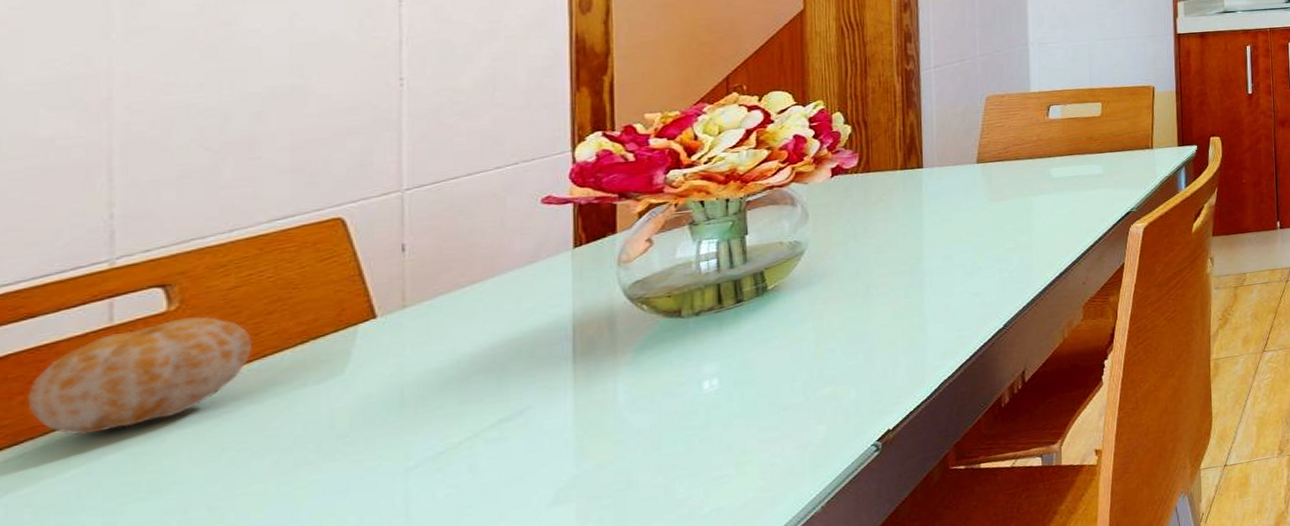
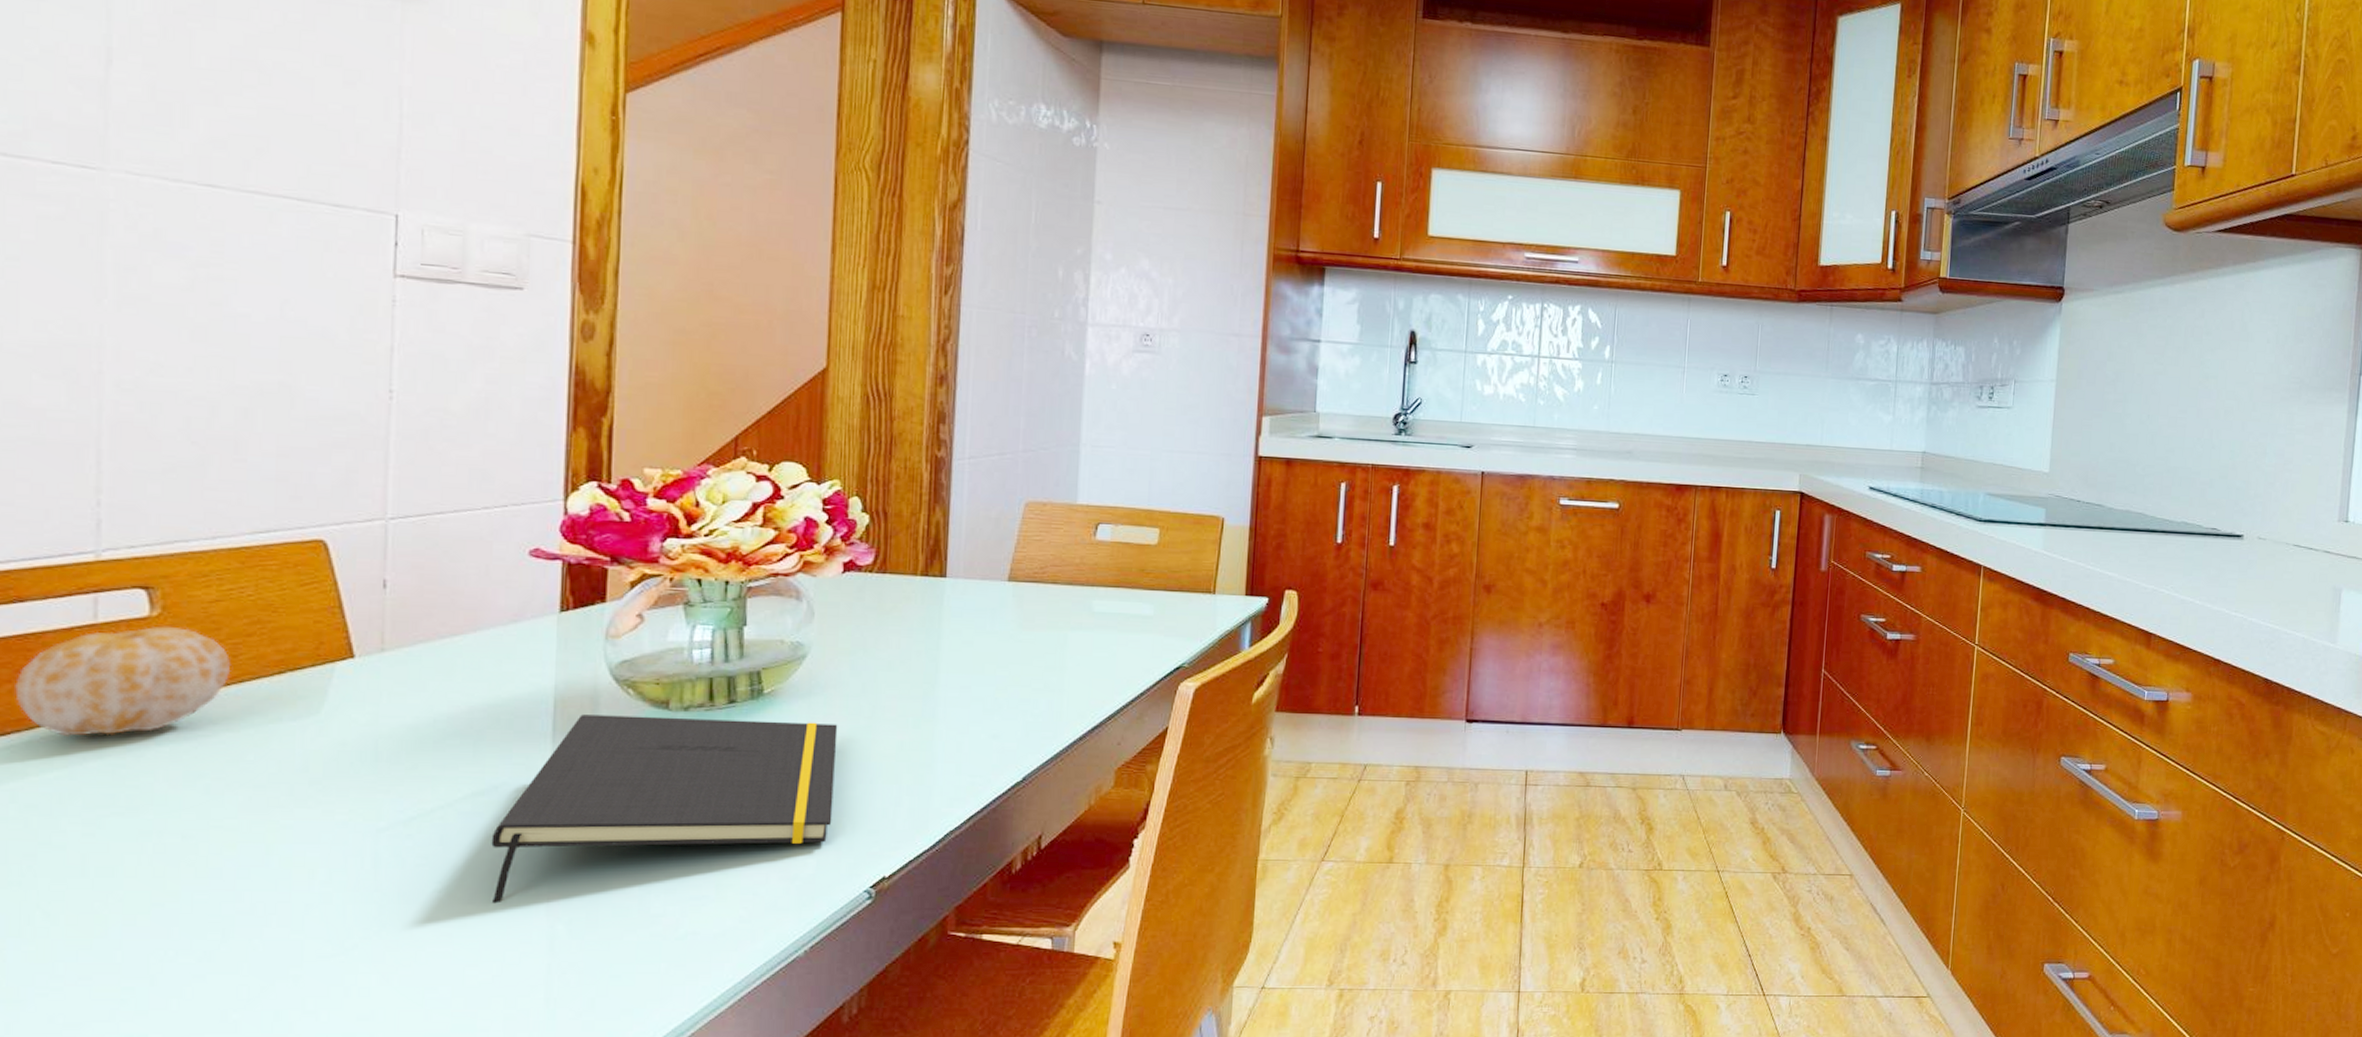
notepad: none [519,306,838,517] -> present [491,714,838,904]

